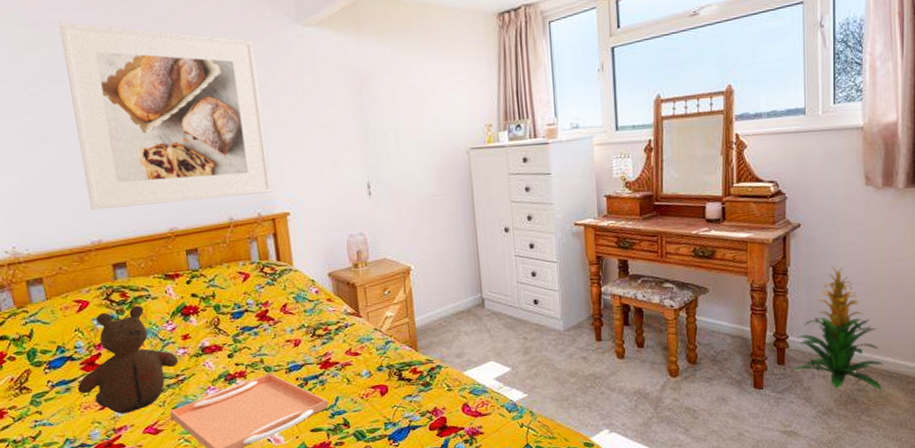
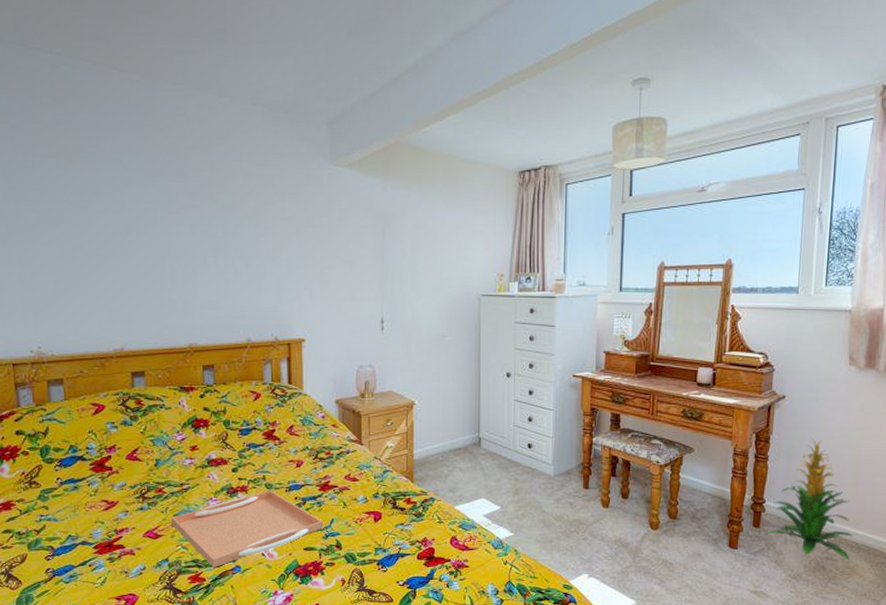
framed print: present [58,22,273,211] -> none [105,140,291,320]
teddy bear: present [77,305,179,414] -> none [84,413,185,516]

